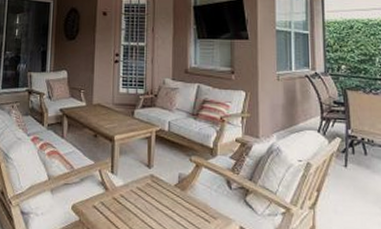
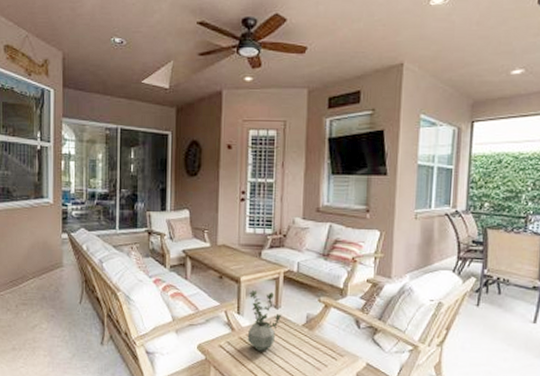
potted plant: none [122,148,155,213] -> present [248,289,282,352]

